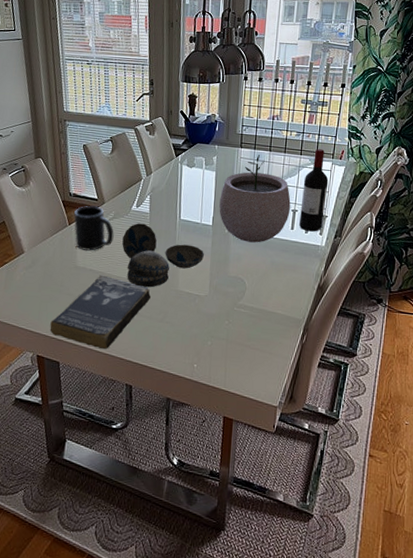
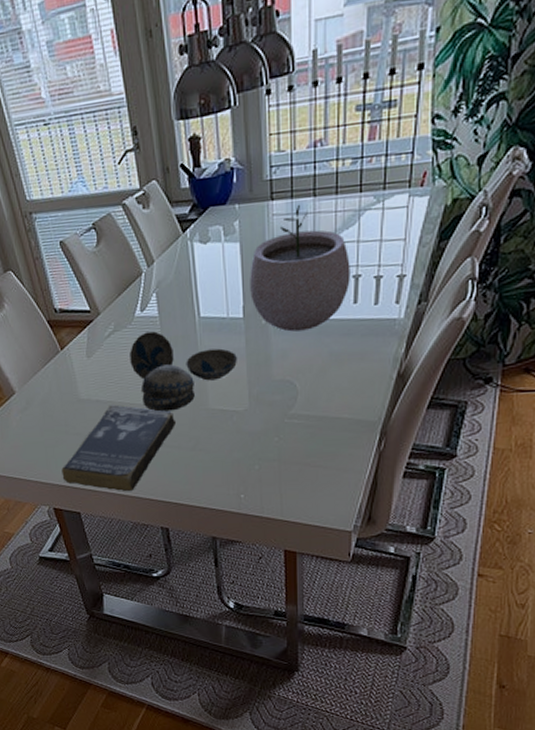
mug: present [74,205,114,252] -> none [65,319,119,379]
wine bottle: present [298,149,329,232] -> none [364,176,405,302]

